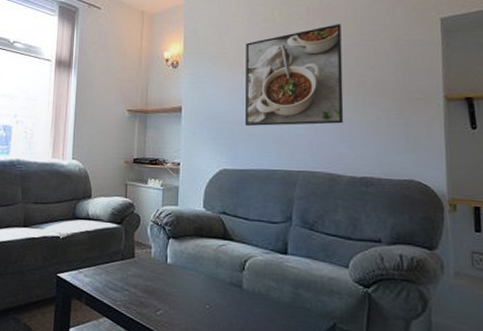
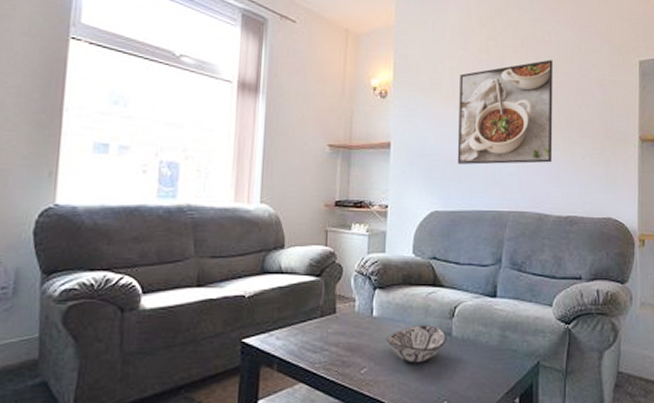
decorative bowl: none [179,275,237,312] -> present [386,325,447,363]

